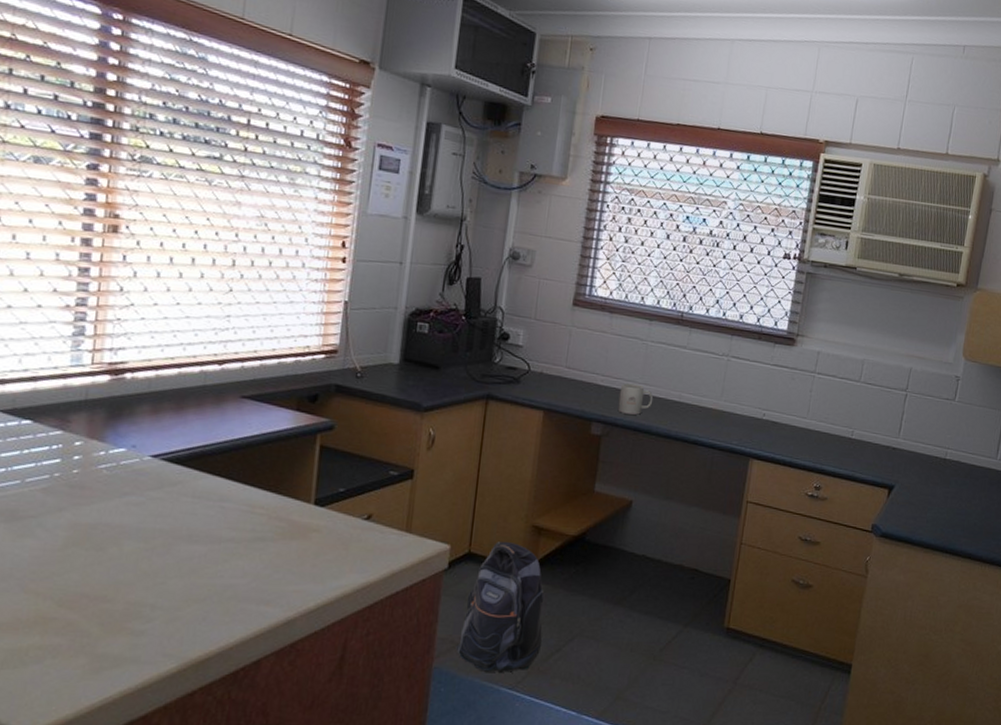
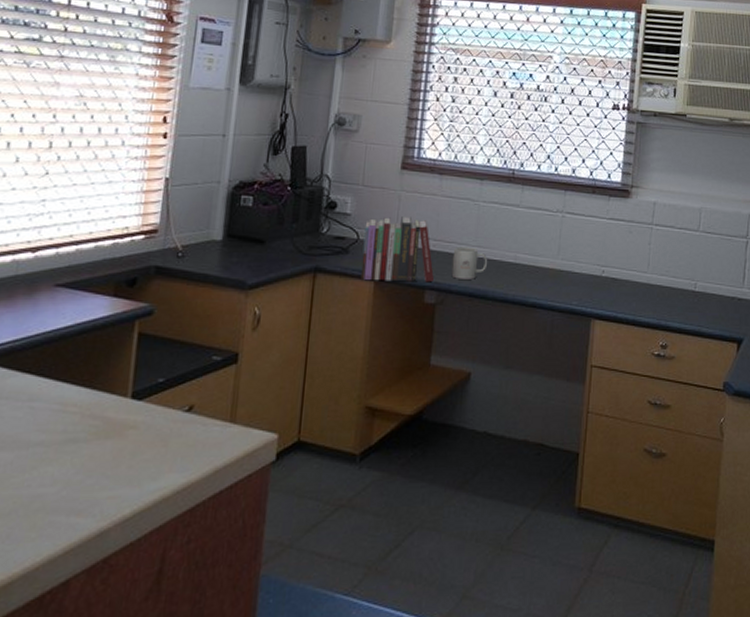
backpack: present [455,541,545,674] -> none [285,425,381,578]
books: none [530,351,601,415] -> present [360,216,434,283]

